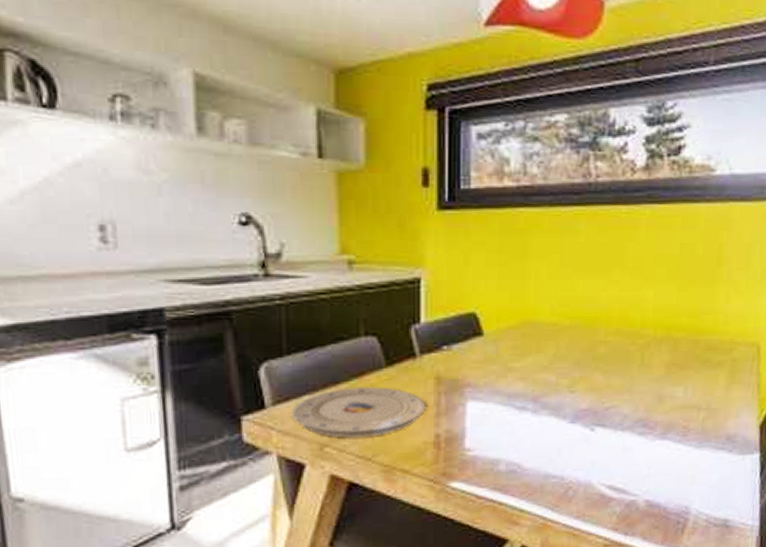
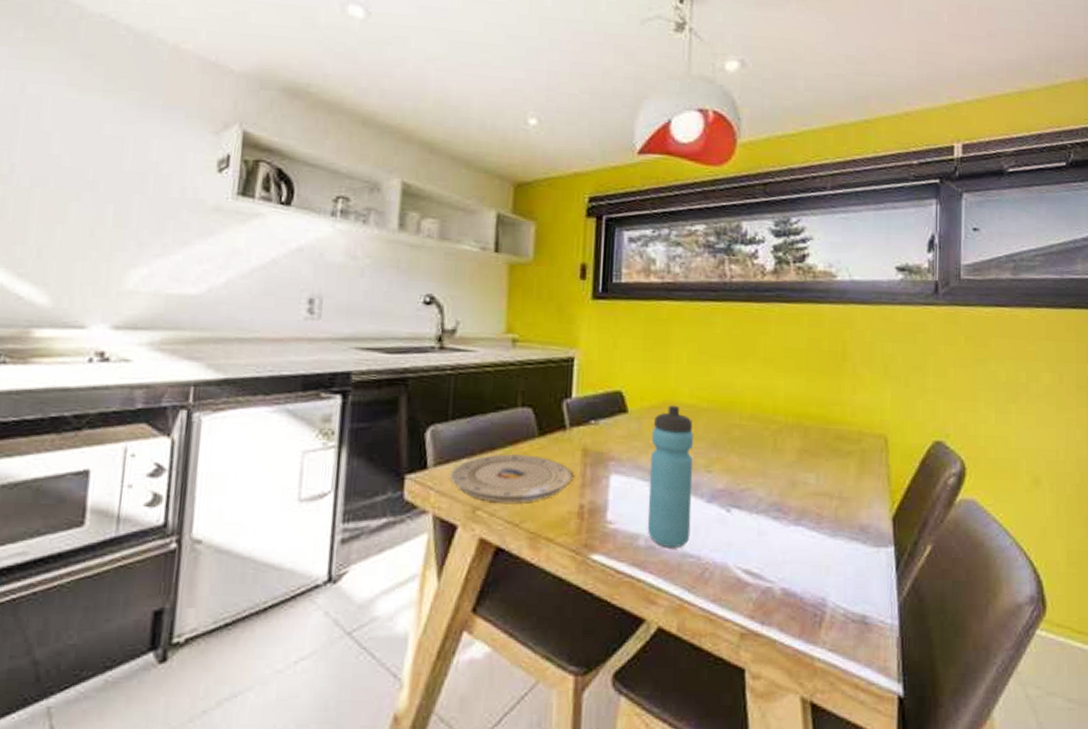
water bottle: none [507,324,556,470] -> present [647,405,694,547]

